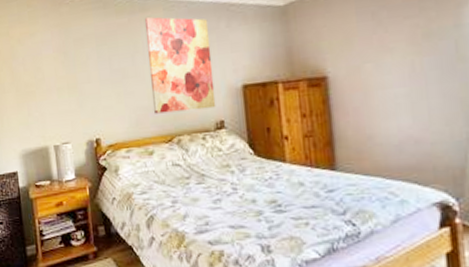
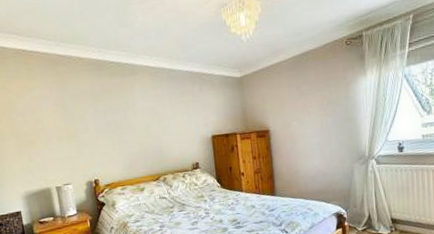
wall art: present [144,17,216,114] -> none [134,80,193,158]

